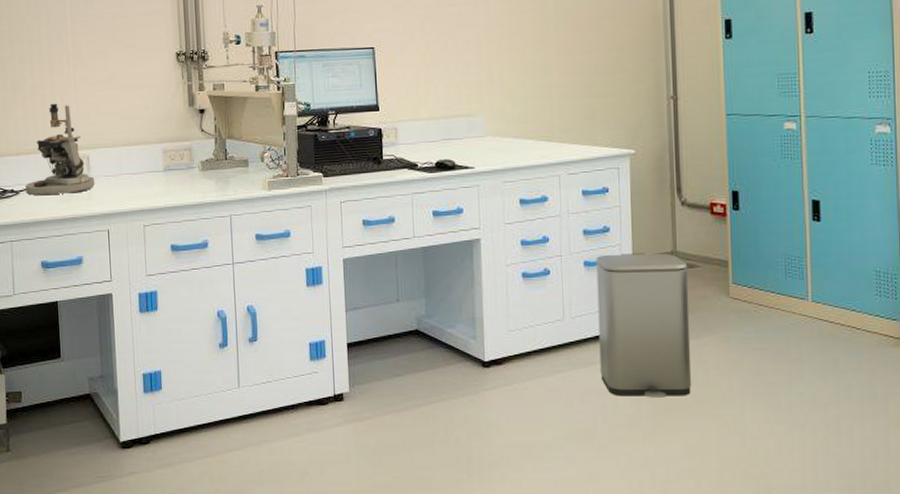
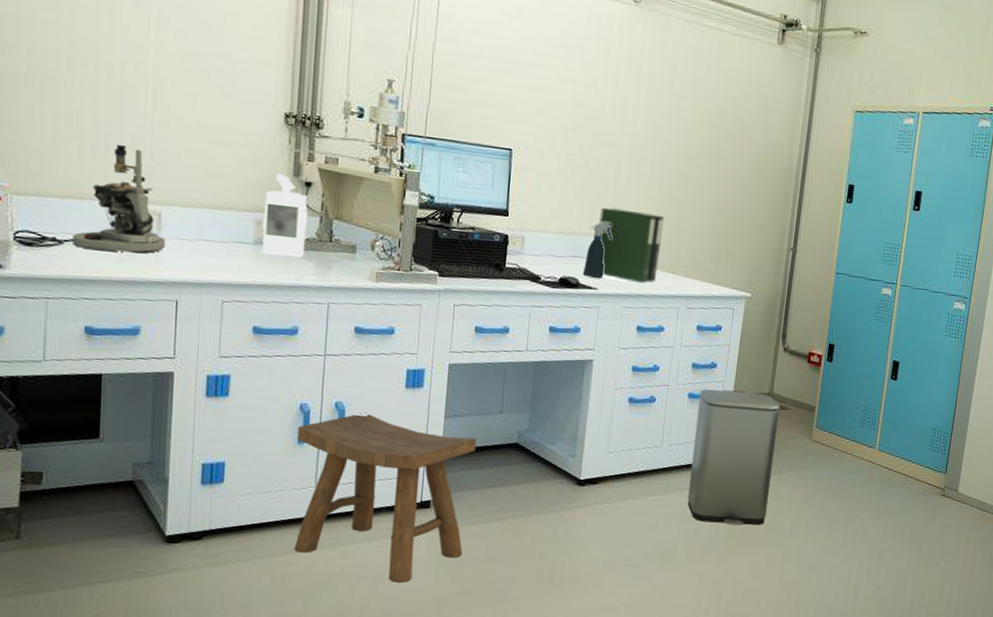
tissue box: none [168,105,206,178] -> present [261,173,308,257]
stool: none [217,313,379,476] -> present [294,412,476,583]
spray bottle: none [457,101,483,157] -> present [582,222,613,278]
binder: none [466,85,533,156] -> present [599,207,665,284]

